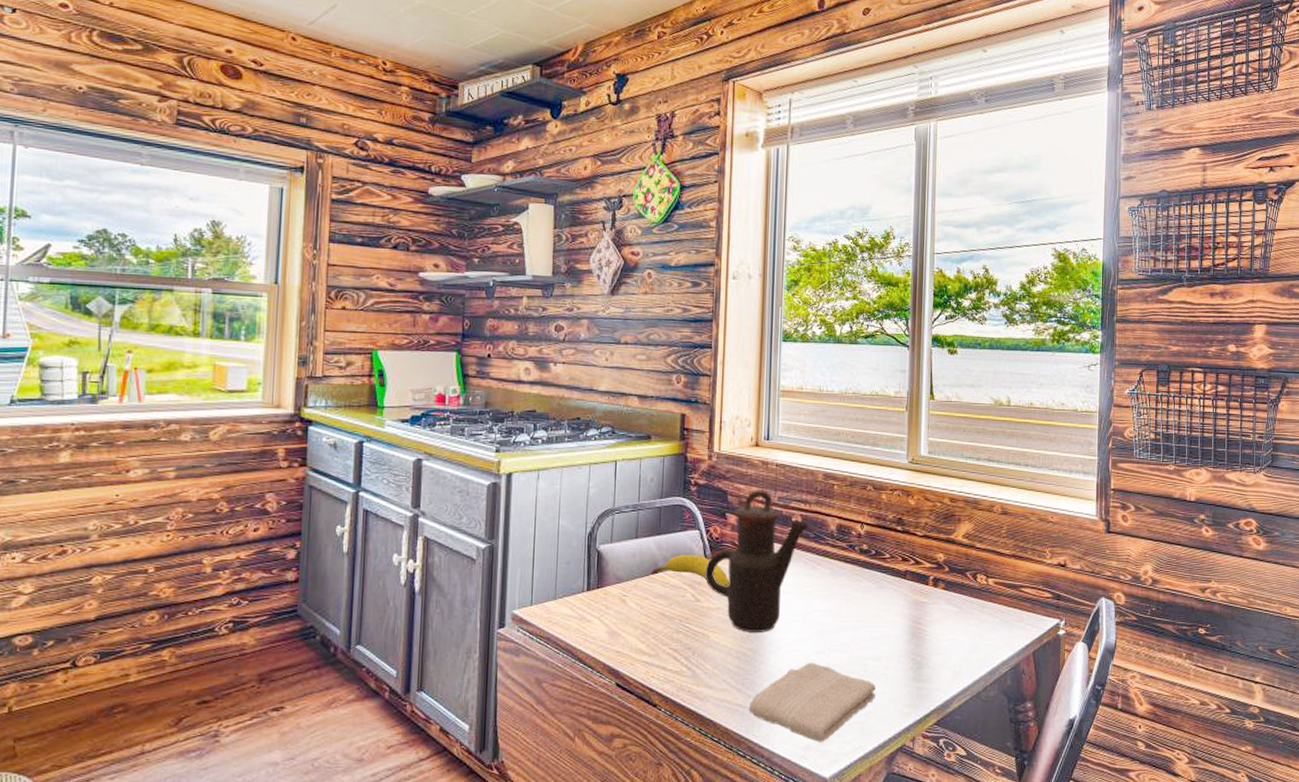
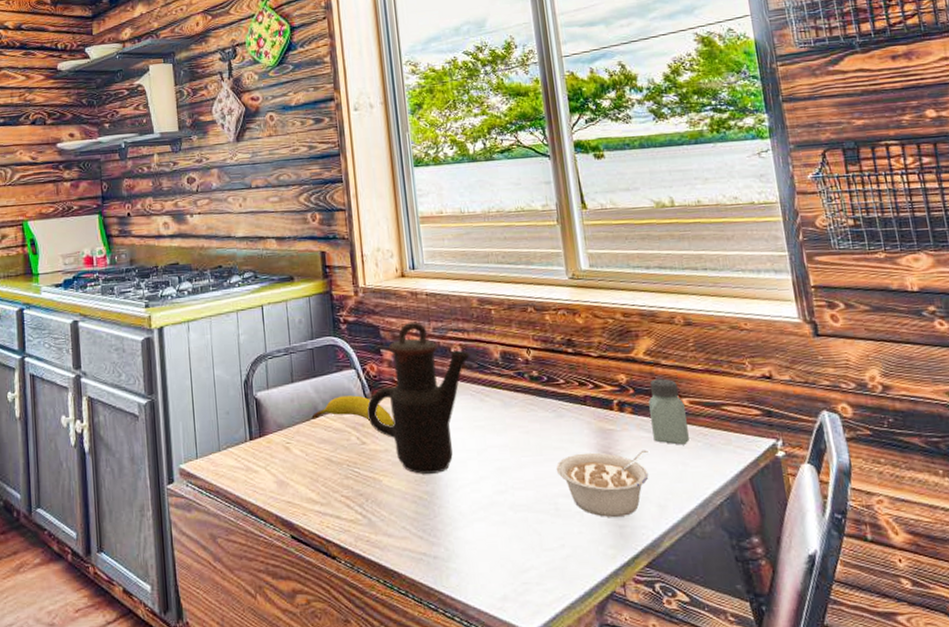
washcloth: present [748,663,876,742] -> none [433,504,573,591]
legume: none [871,622,954,681] -> present [557,449,650,518]
saltshaker: none [959,560,990,620] -> present [649,378,689,445]

